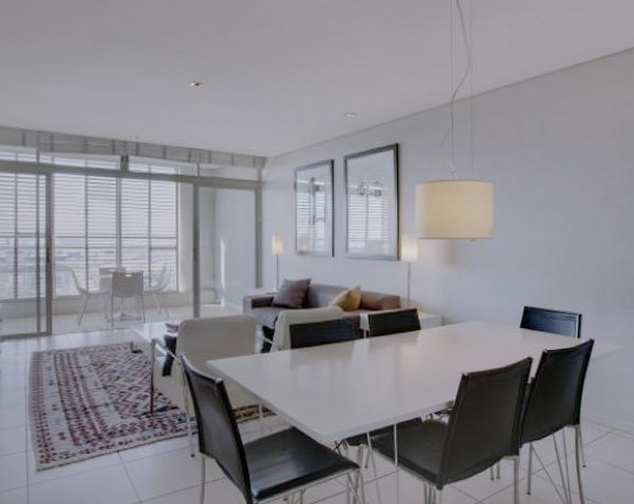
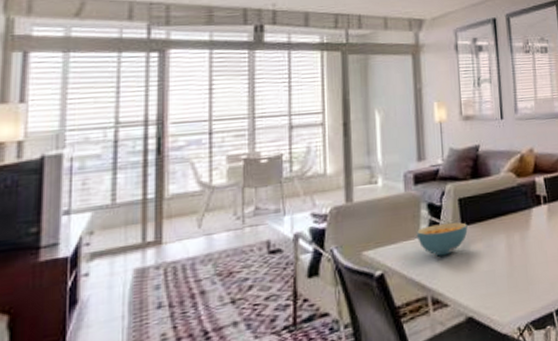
cereal bowl: none [251,344,296,372] -> present [416,222,468,257]

